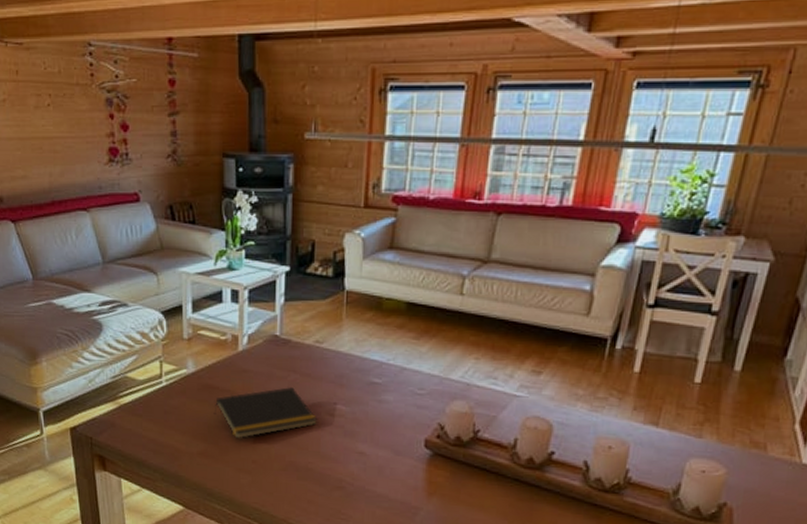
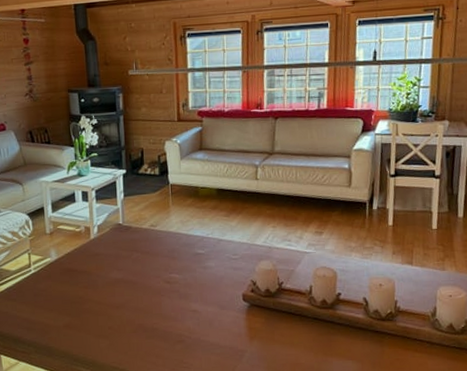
notepad: present [213,387,317,439] -> none [74,264,157,311]

